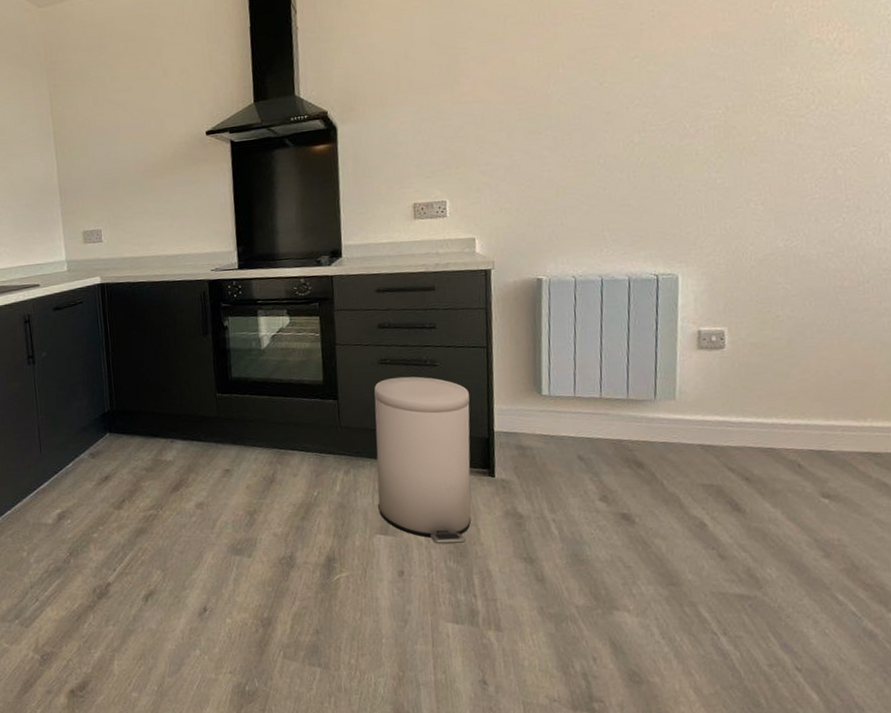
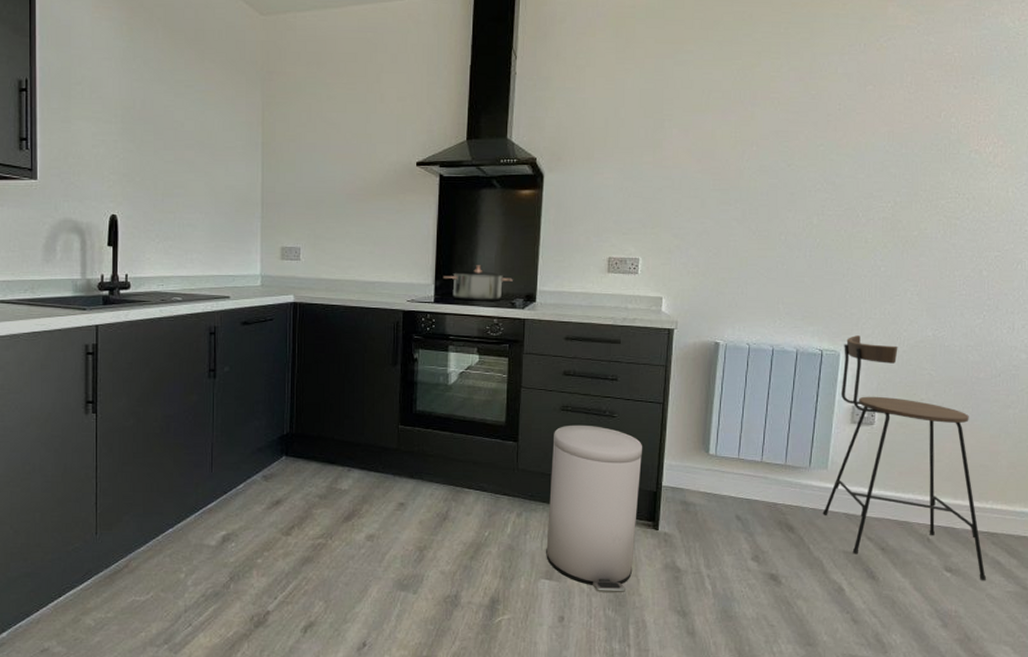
cooking pot: none [245,226,316,264] -> present [444,265,513,302]
bar stool: none [674,255,873,506] -> present [822,336,987,581]

